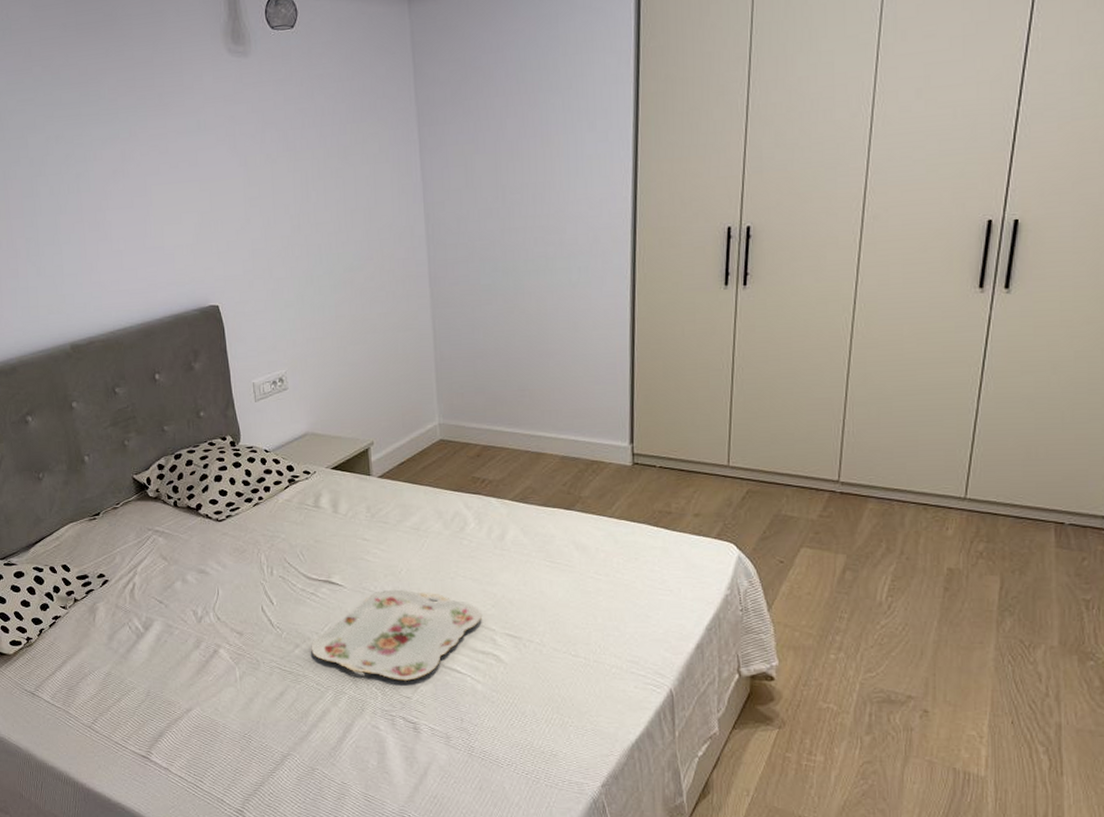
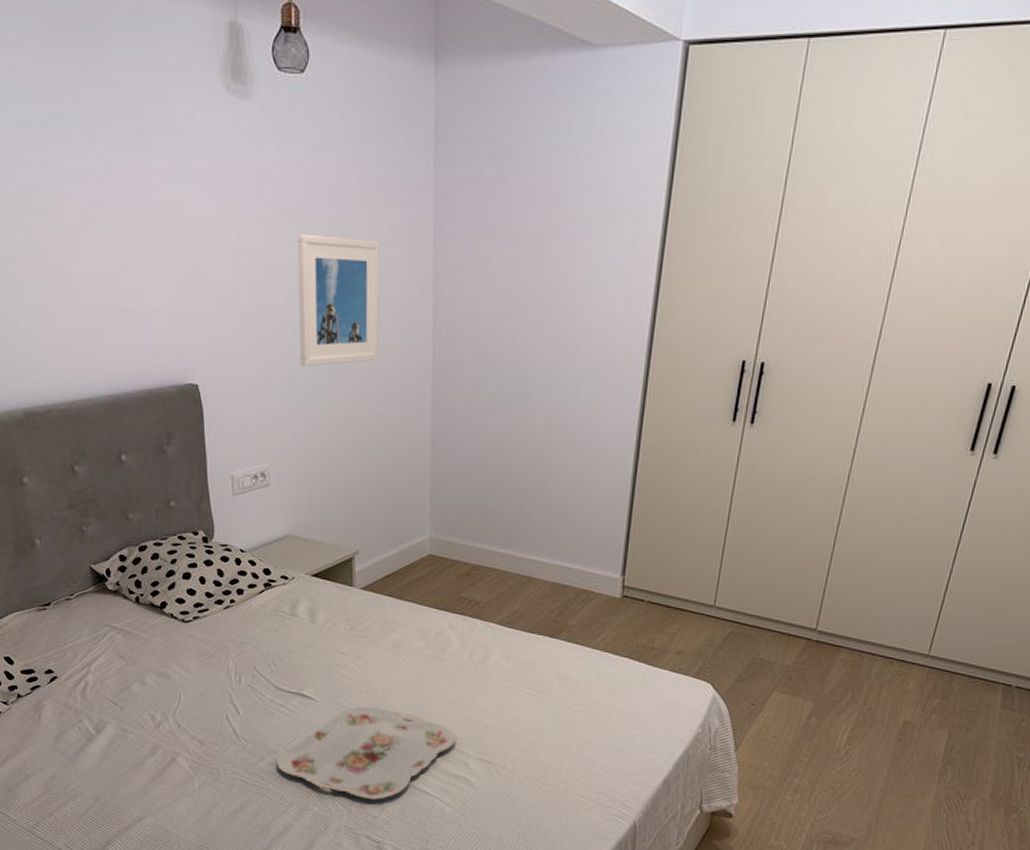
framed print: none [297,161,379,279] -> present [297,234,380,367]

